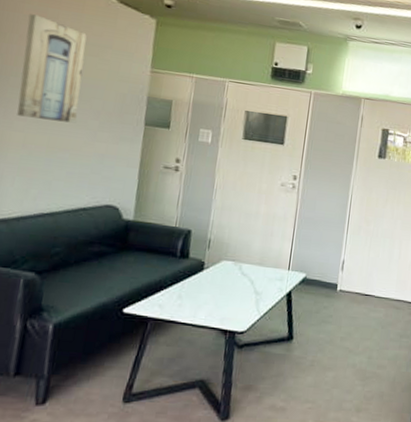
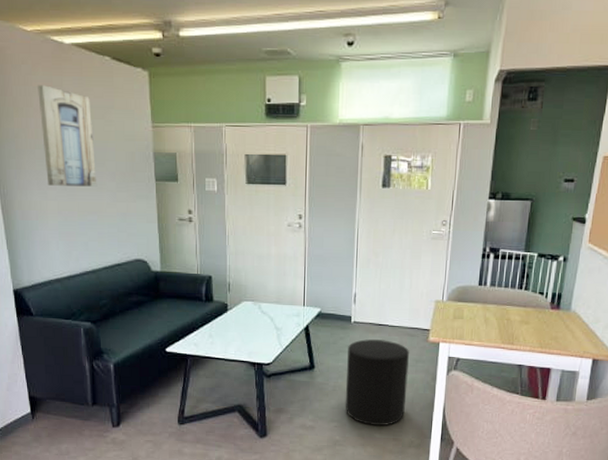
stool: none [322,310,394,409] -> present [345,339,409,426]

